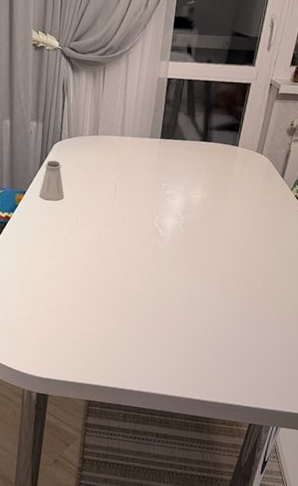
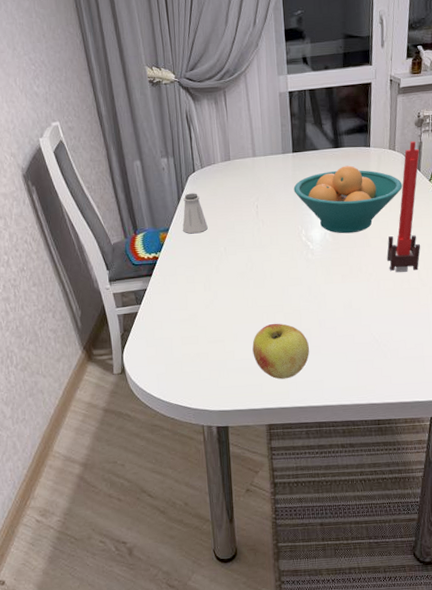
apple: none [85,302,142,359] -> present [252,323,309,379]
fruit bowl: none [155,160,264,228] -> present [293,165,403,234]
candle: none [234,148,287,276] -> present [387,141,421,272]

